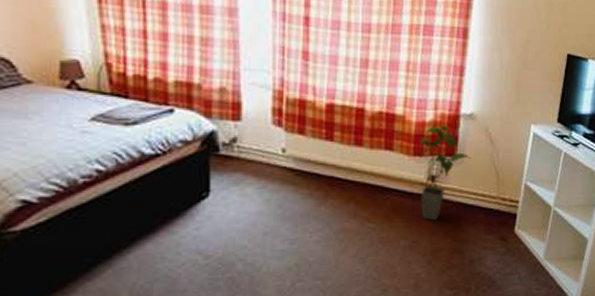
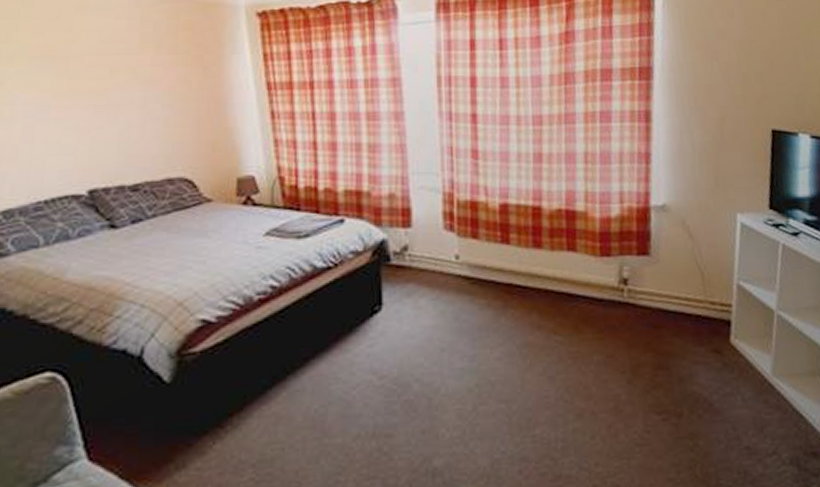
house plant: present [420,125,471,221] -> none [606,219,668,332]

